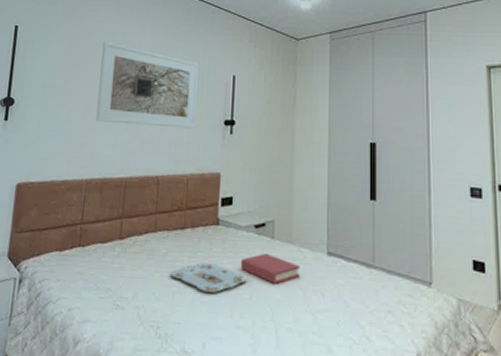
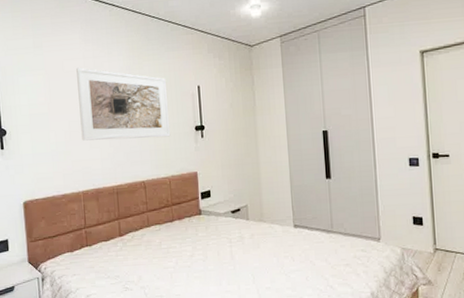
serving tray: present [170,261,247,293] -> none [166,244,230,269]
hardback book: present [240,252,300,284] -> none [223,232,273,255]

